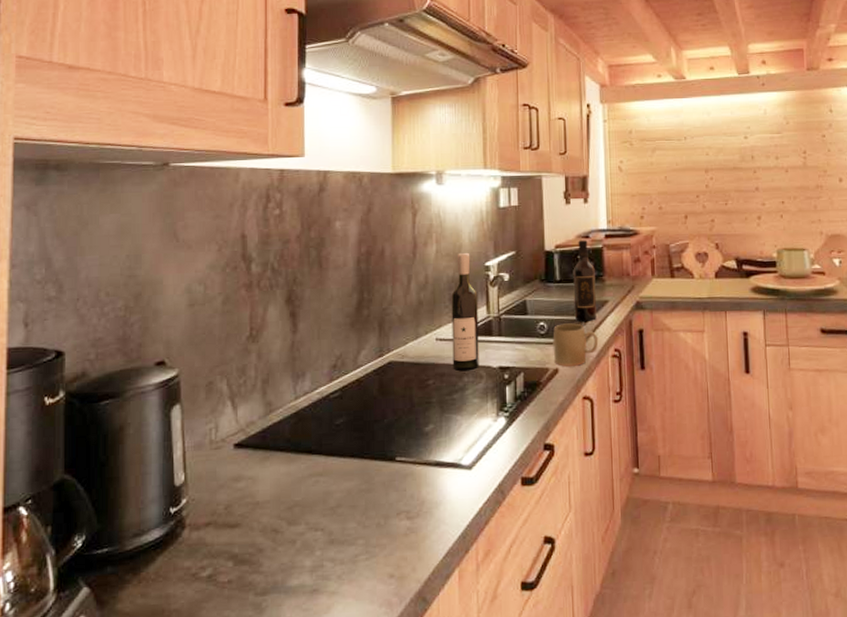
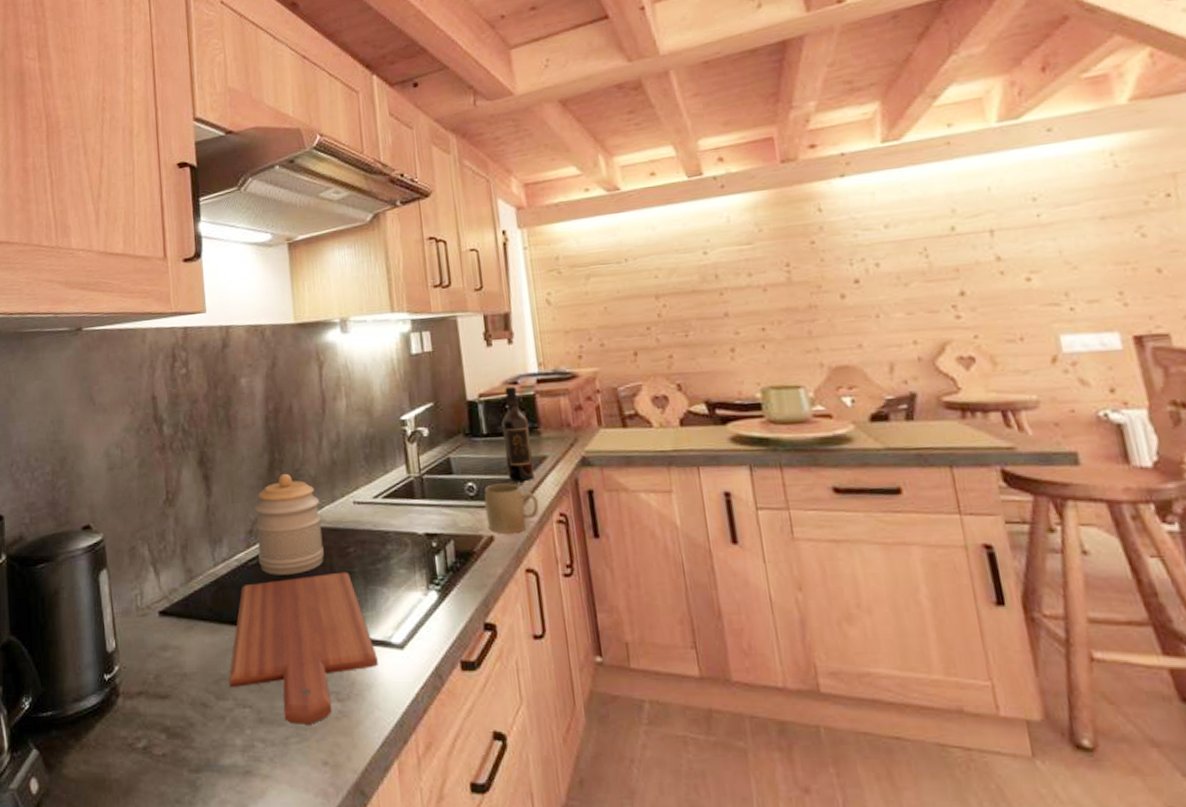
cutting board: none [303,402,447,543] -> present [229,572,378,724]
jar: none [339,312,406,407] -> present [255,473,325,575]
bottle: present [451,252,479,372] -> none [366,405,403,539]

